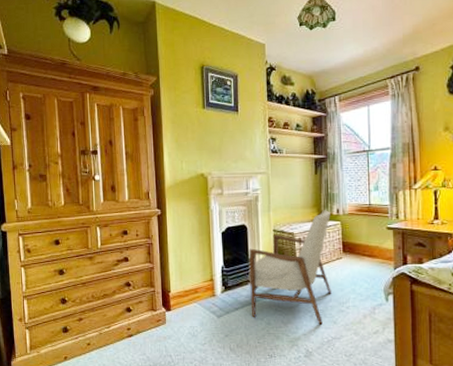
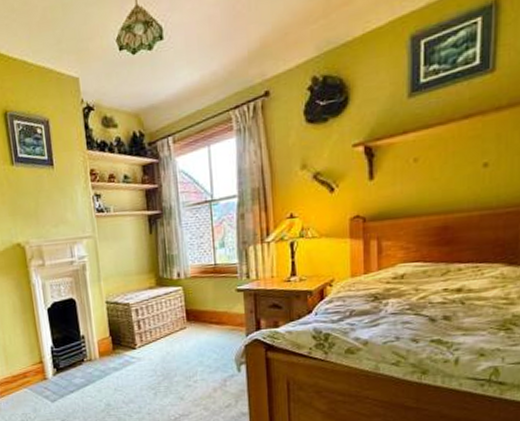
armchair: present [248,210,331,325] -> none [80,274,176,402]

